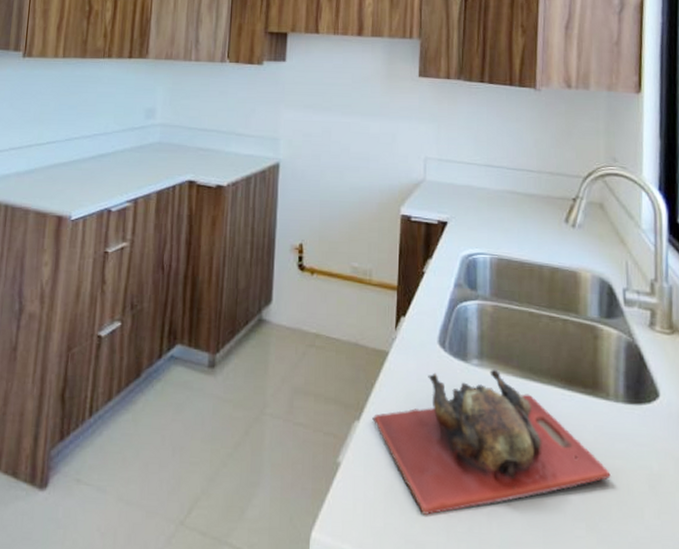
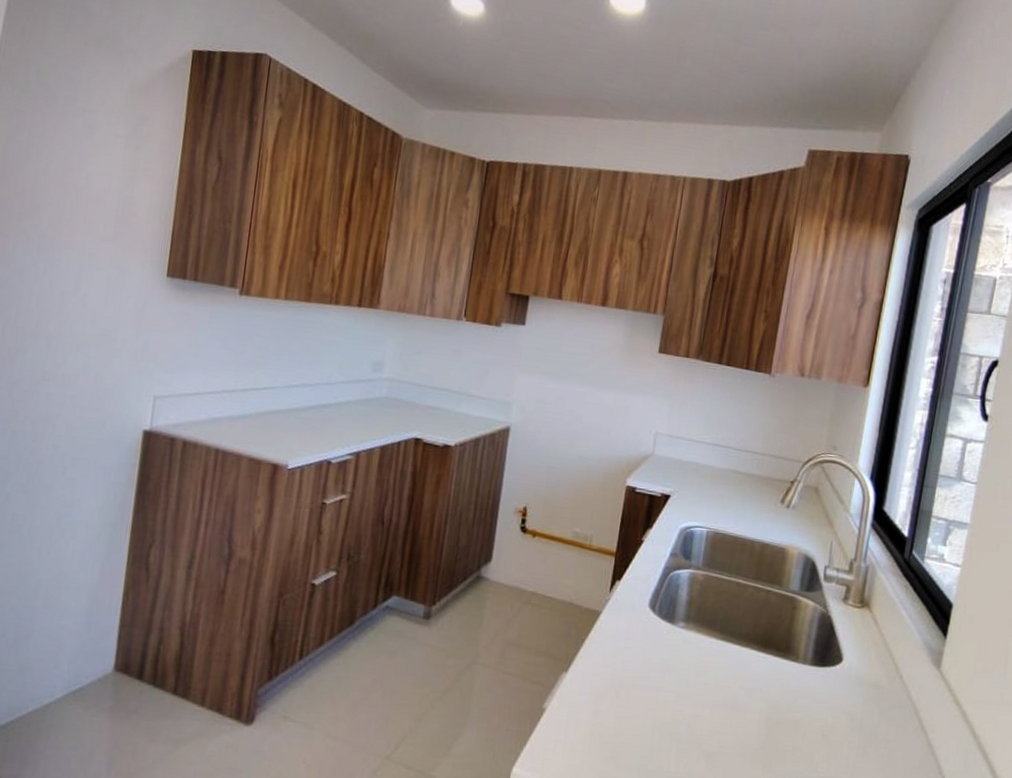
cutting board: present [372,369,612,515] -> none [579,631,791,755]

